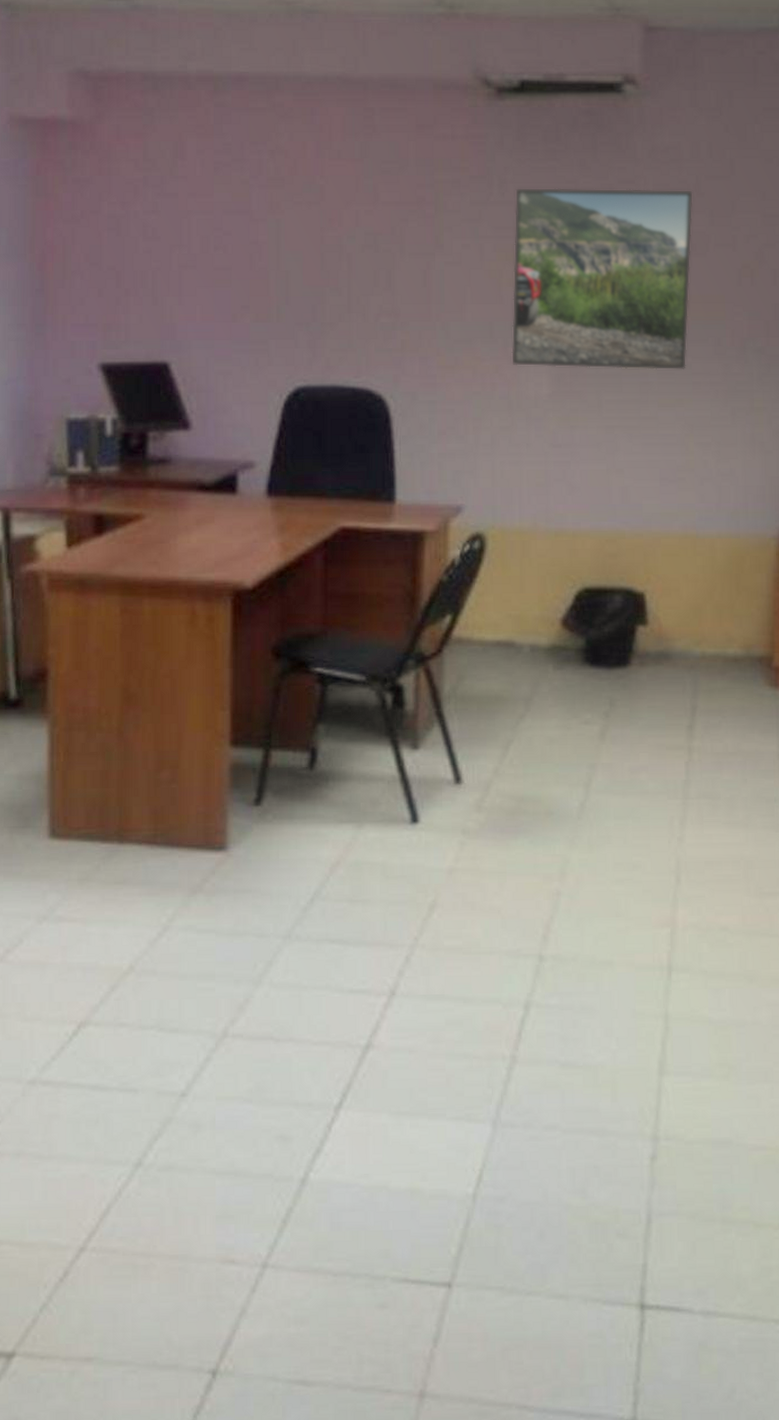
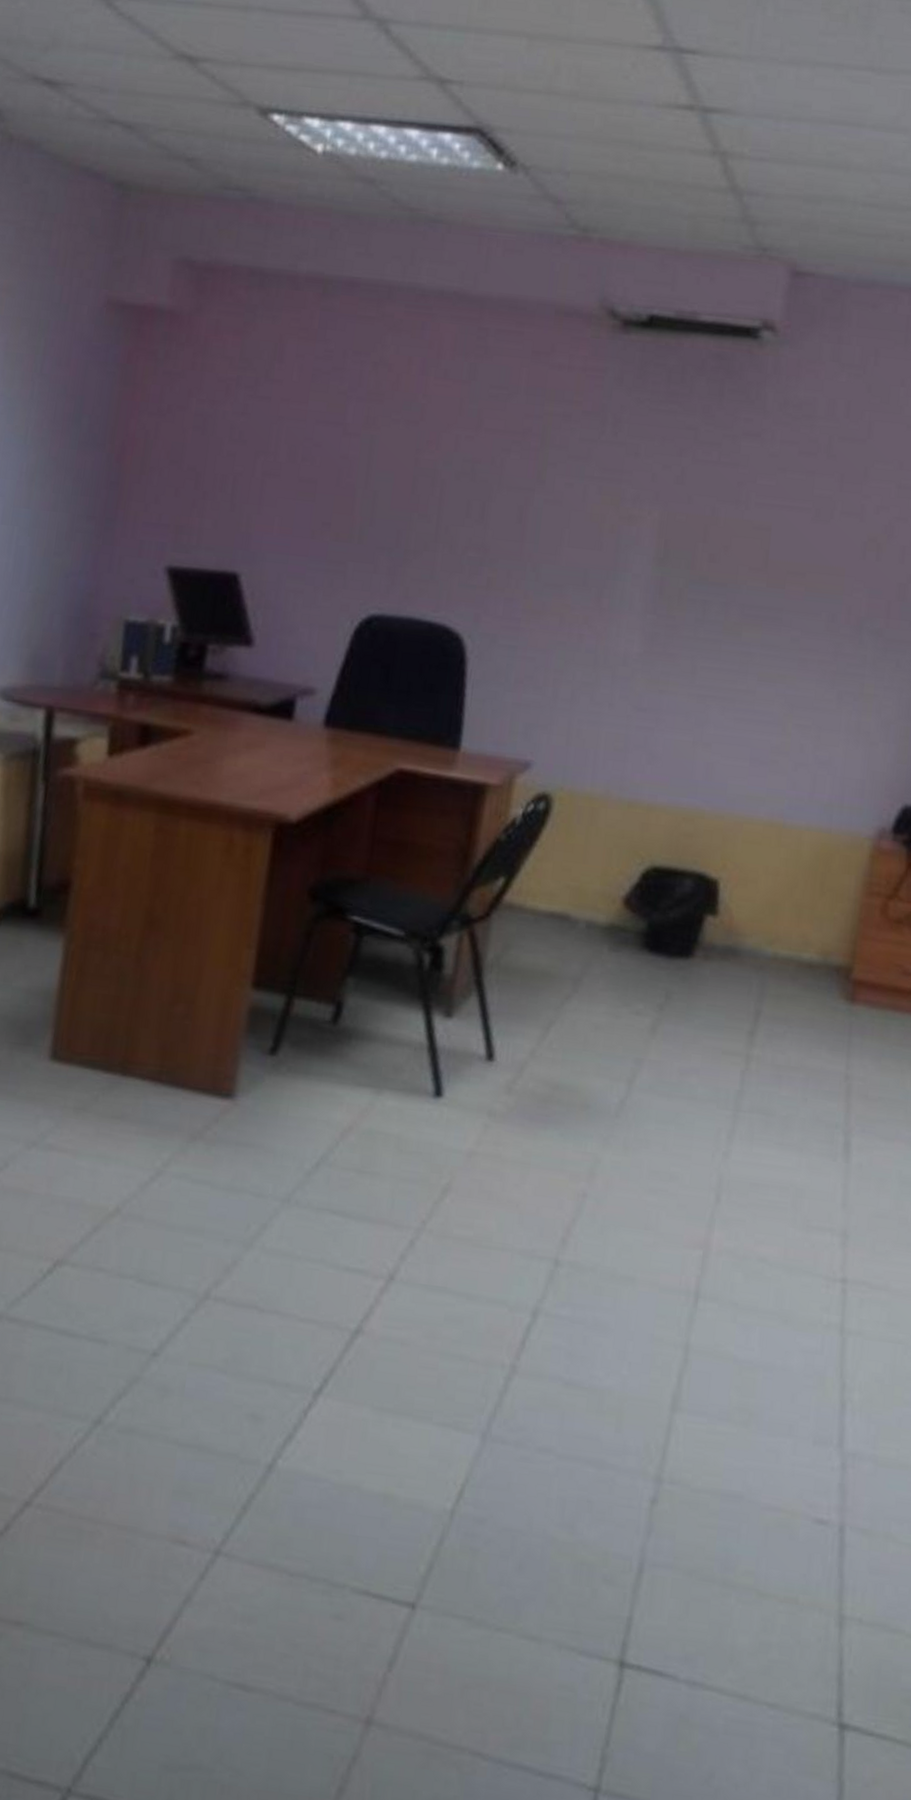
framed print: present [511,188,693,370] -> none [604,429,823,643]

